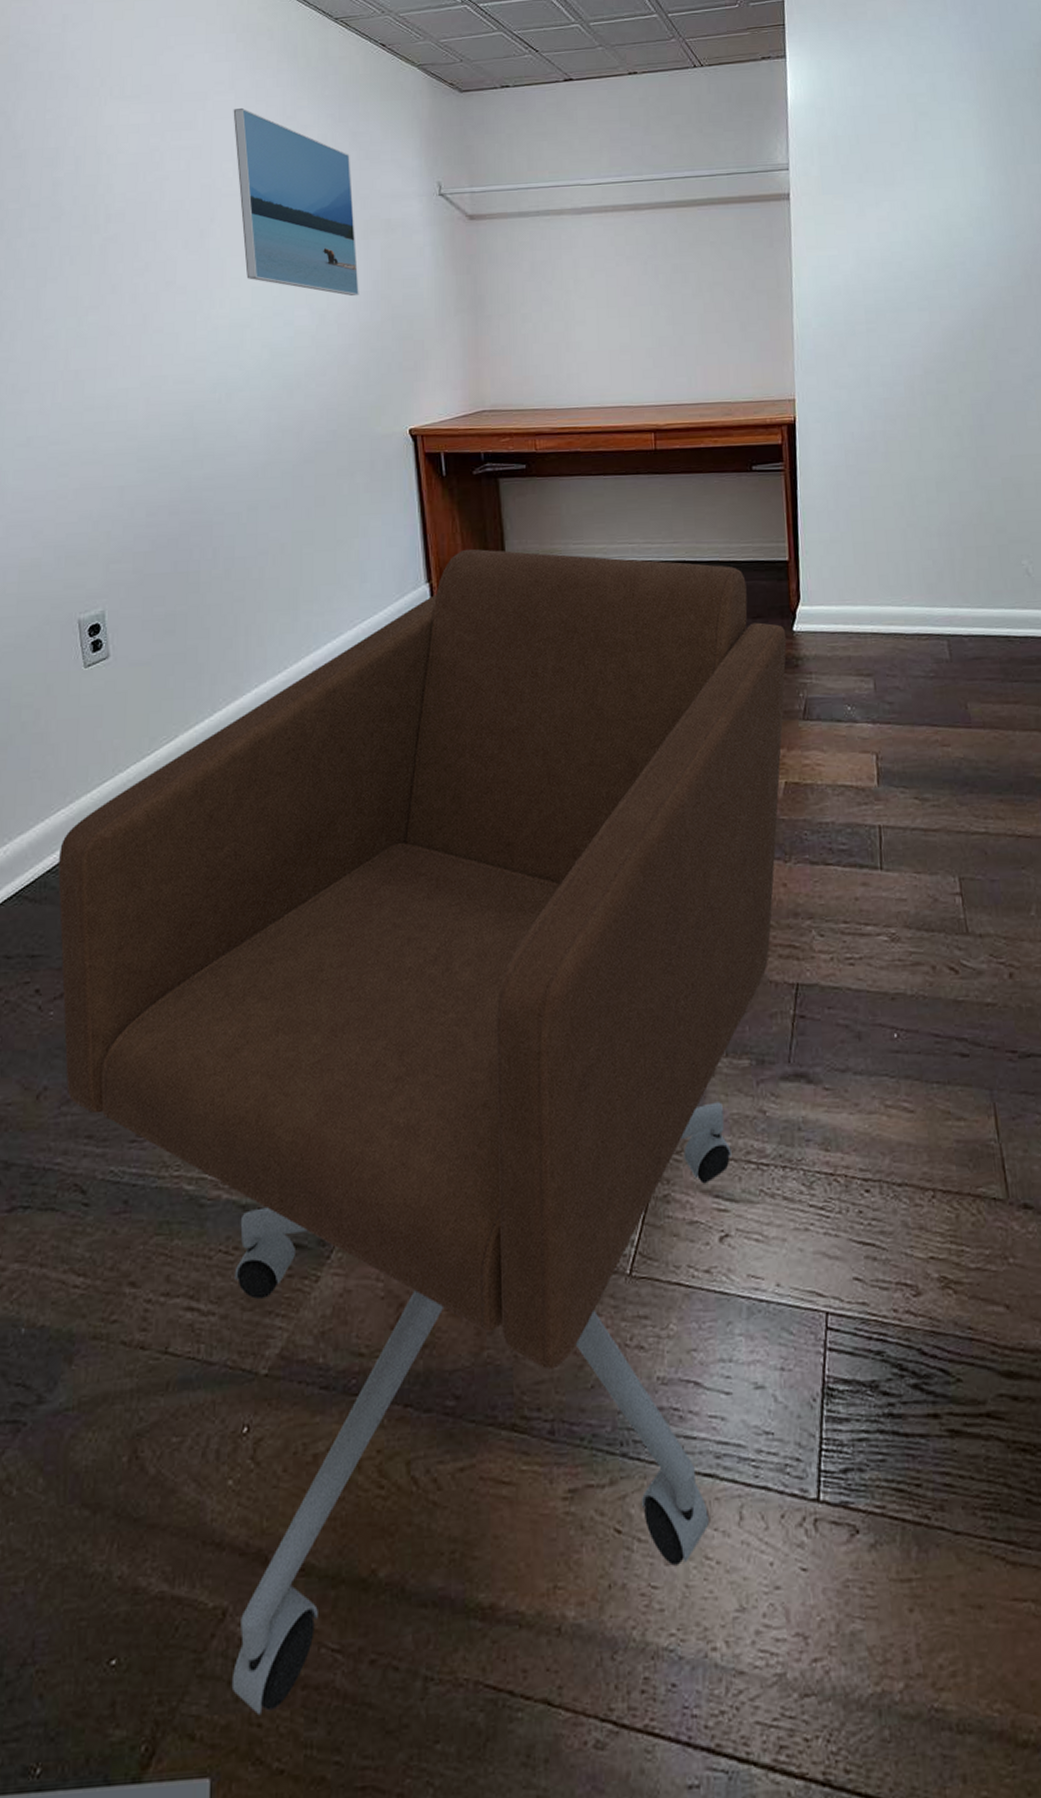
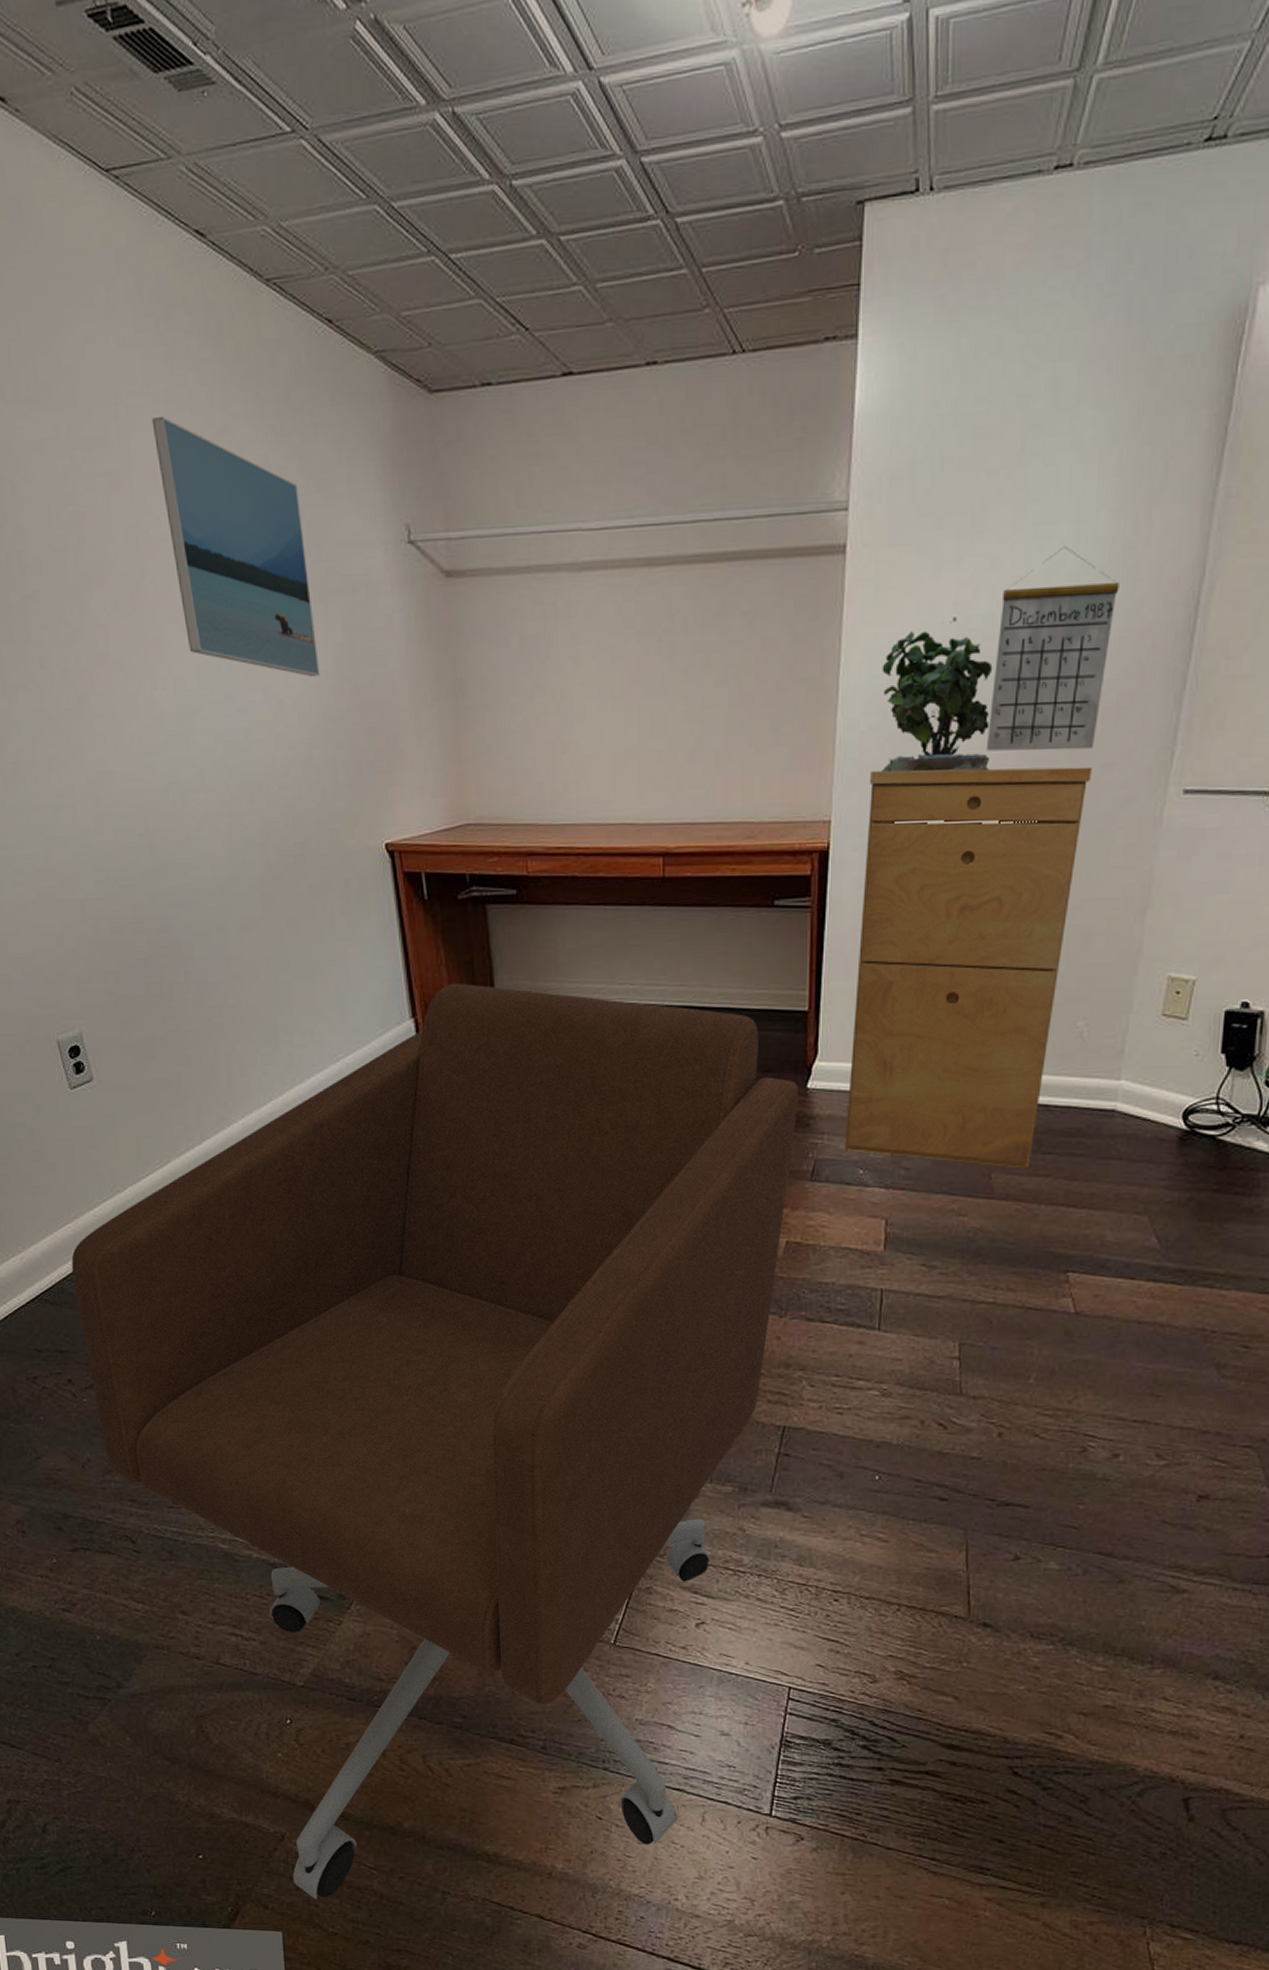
filing cabinet: none [824,351,1003,697] -> present [844,766,1093,1169]
potted plant: none [826,243,920,360] -> present [880,617,993,773]
calendar: none [913,193,1002,342] -> present [986,546,1119,751]

